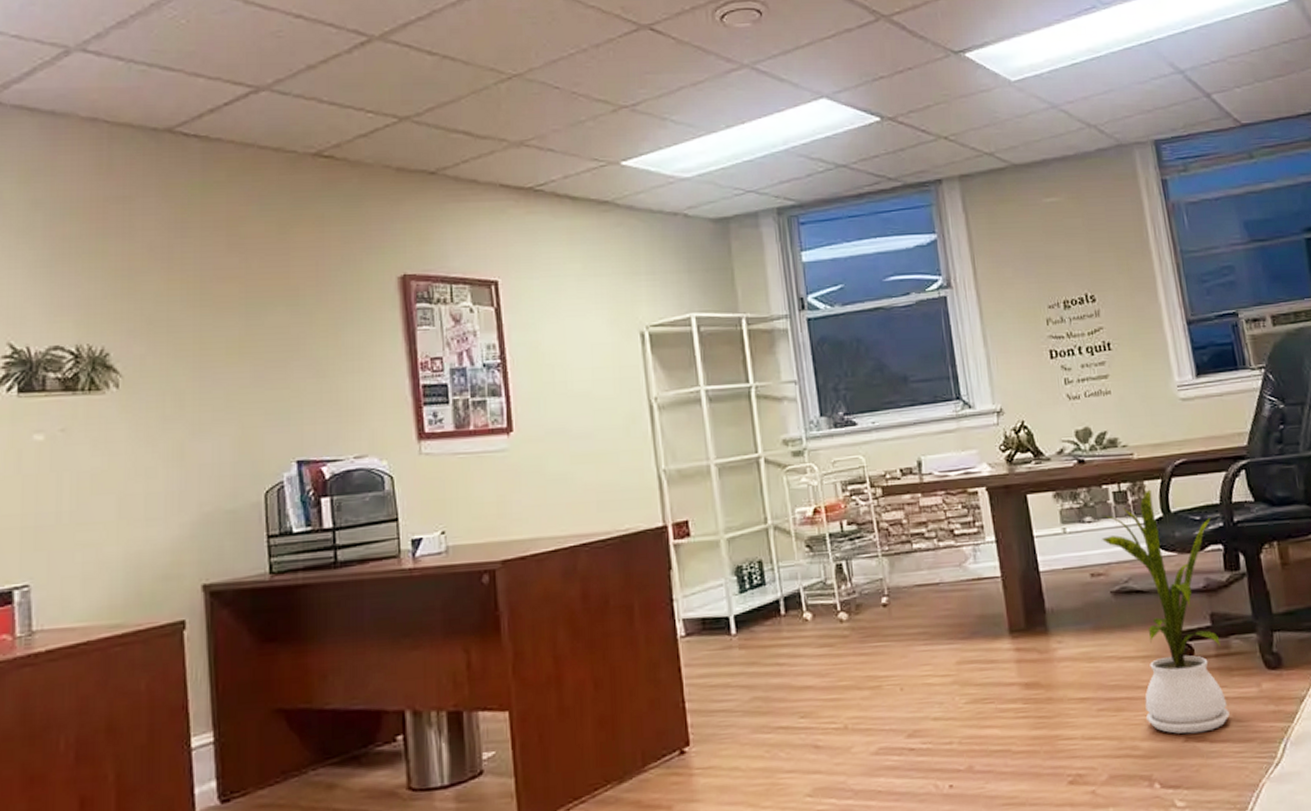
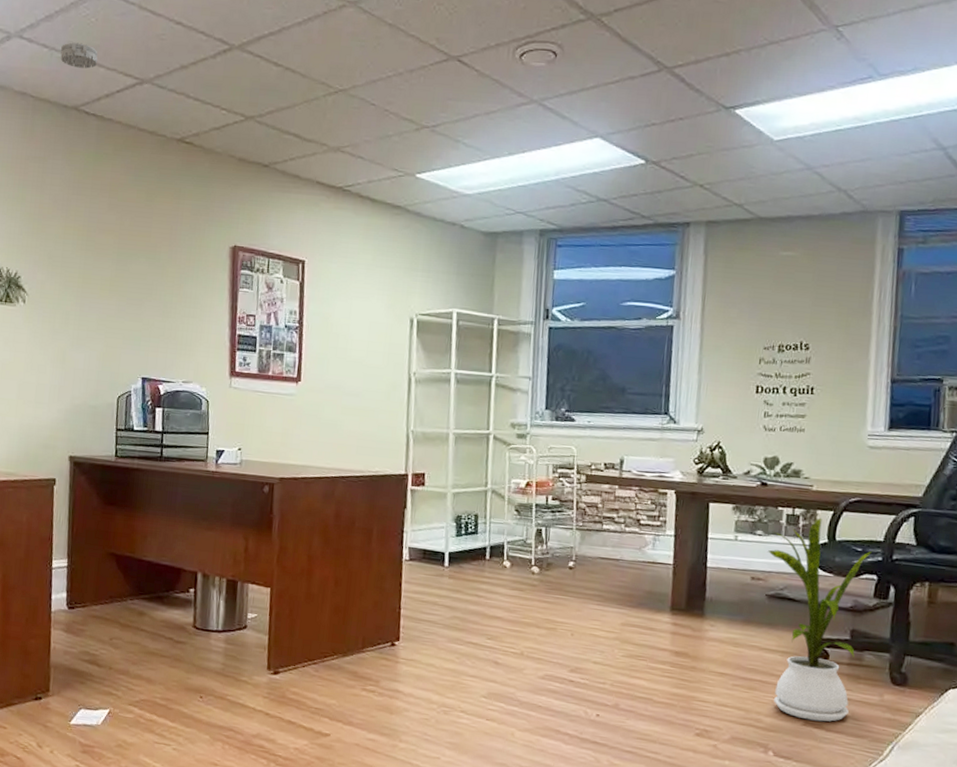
smoke detector: none [142,50,195,81] -> present [60,42,98,69]

